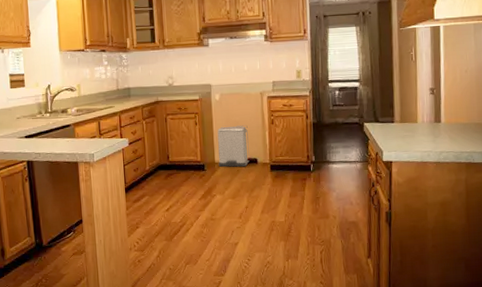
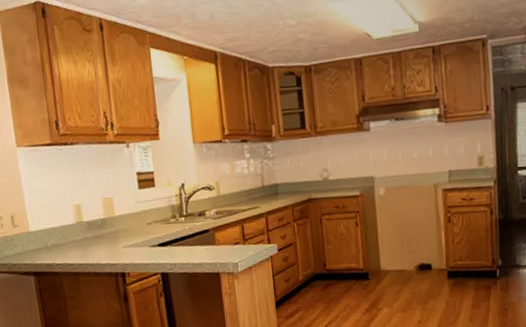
trash can: present [217,125,250,167] -> none [383,224,422,275]

